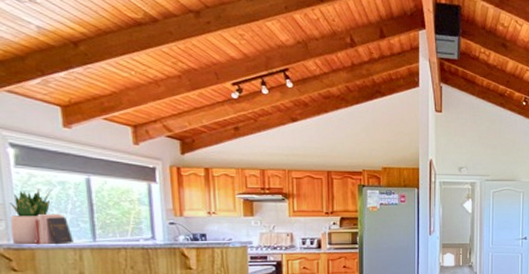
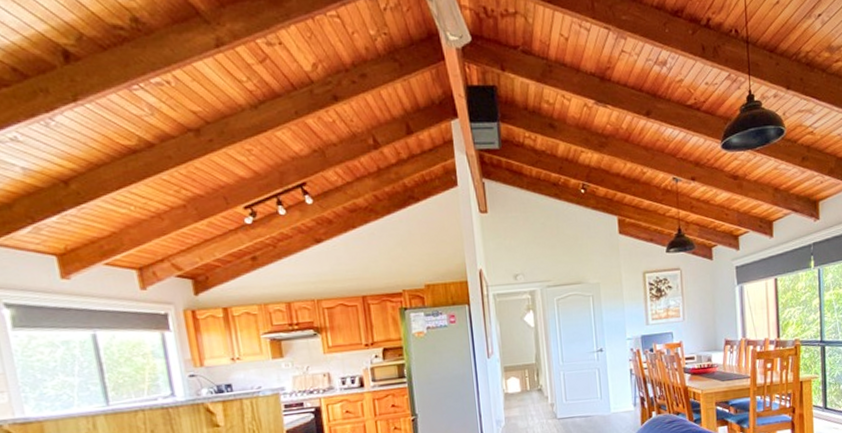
planter: present [9,188,52,245] -> none [9,351,56,419]
books: present [34,213,73,245] -> none [39,377,85,417]

